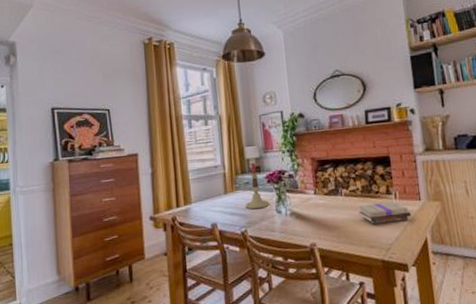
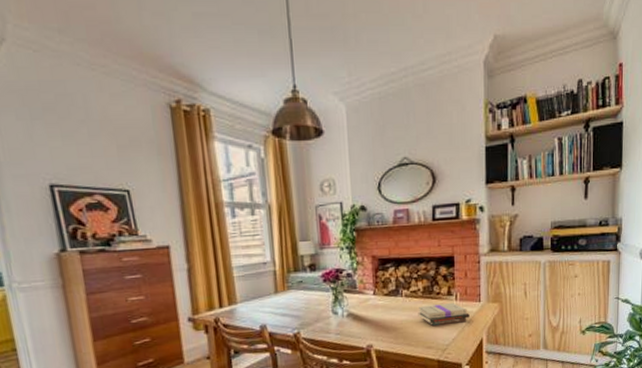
candlestick: present [246,162,270,210] -> none [299,259,325,311]

